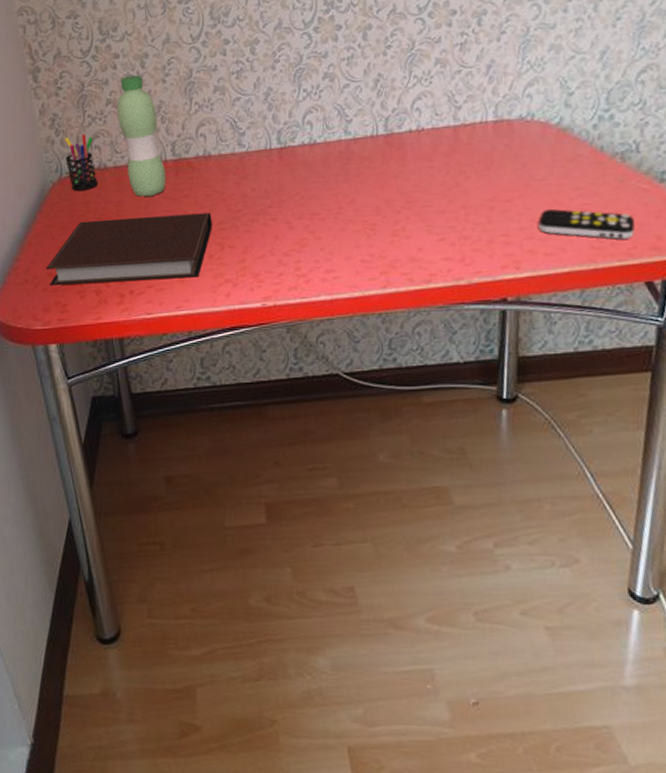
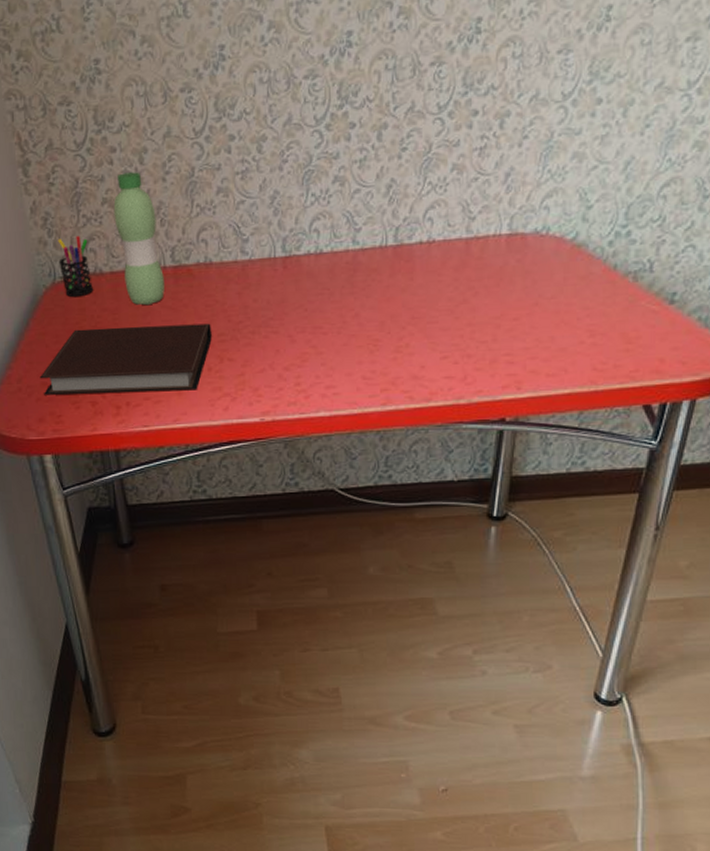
remote control: present [538,208,636,240] -> none [543,328,641,362]

